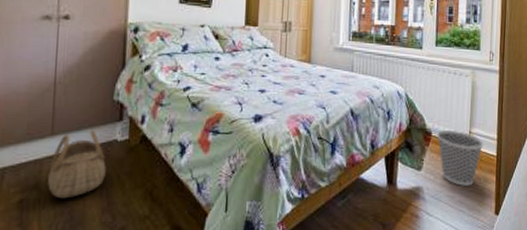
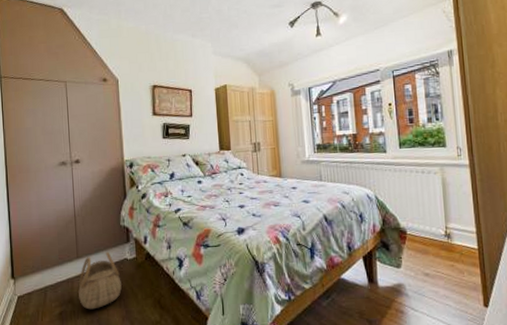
wastebasket: present [436,130,484,186] -> none [411,227,463,281]

